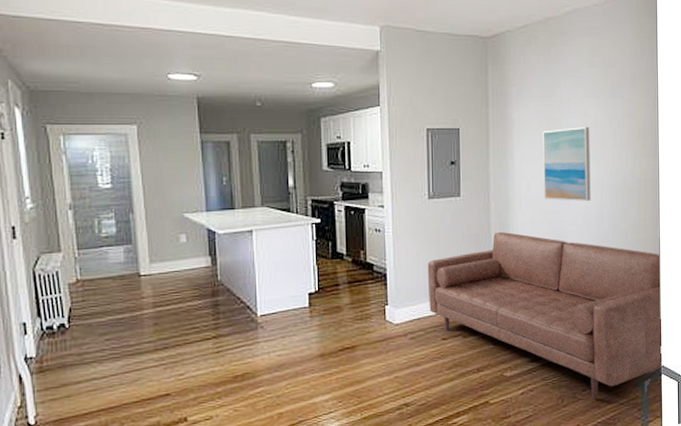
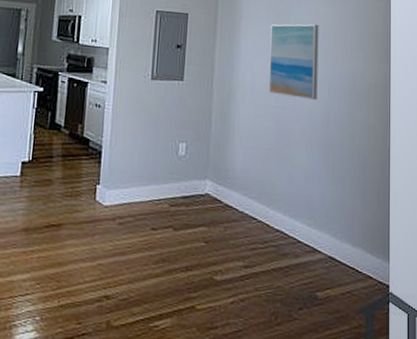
sofa: present [427,231,662,400] -> none [141,121,390,322]

